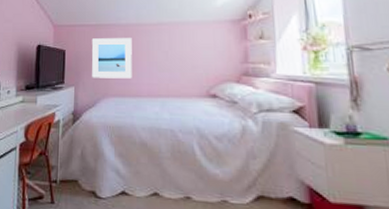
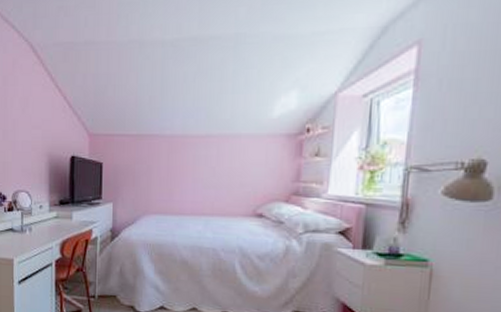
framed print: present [91,38,132,79] -> none [131,150,177,196]

